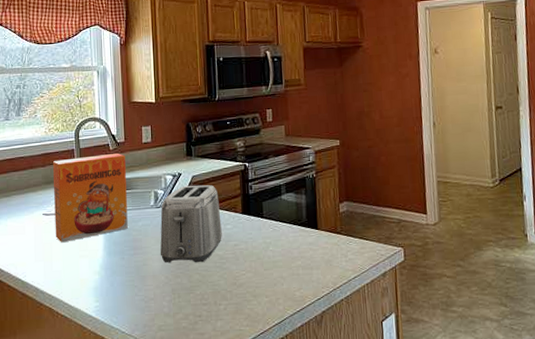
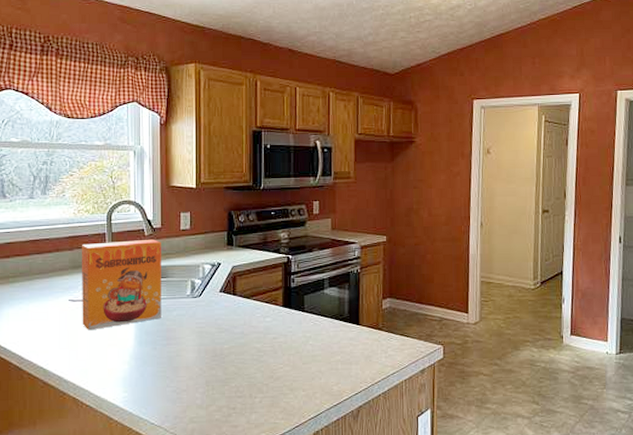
toaster: present [160,185,222,263] -> none [194,275,261,355]

